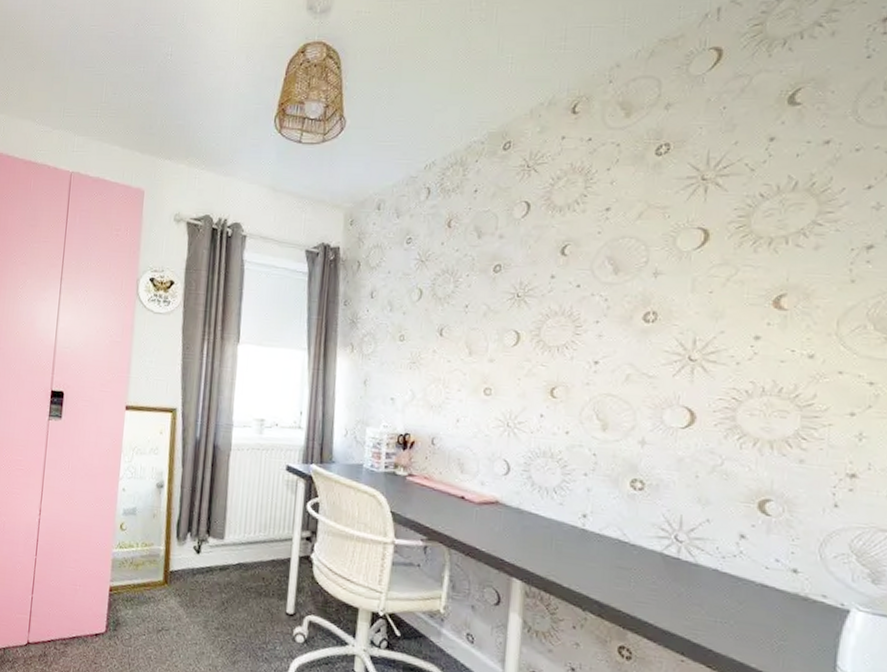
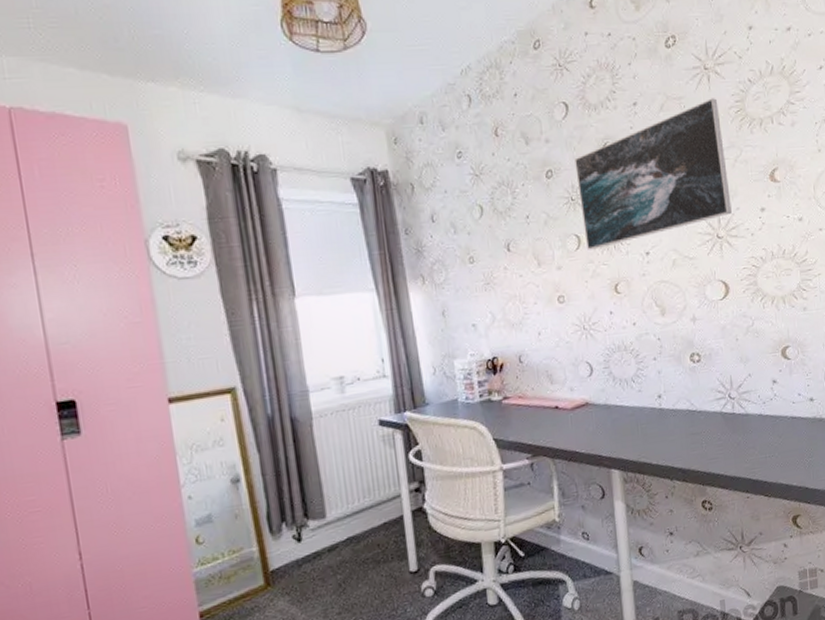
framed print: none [525,210,714,349] -> present [575,98,732,250]

